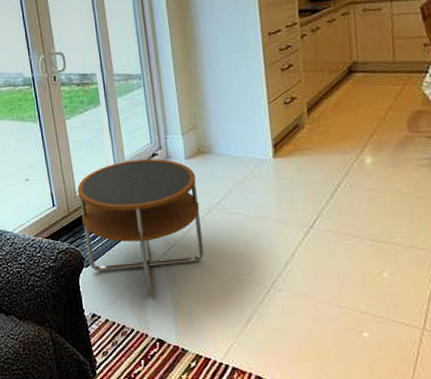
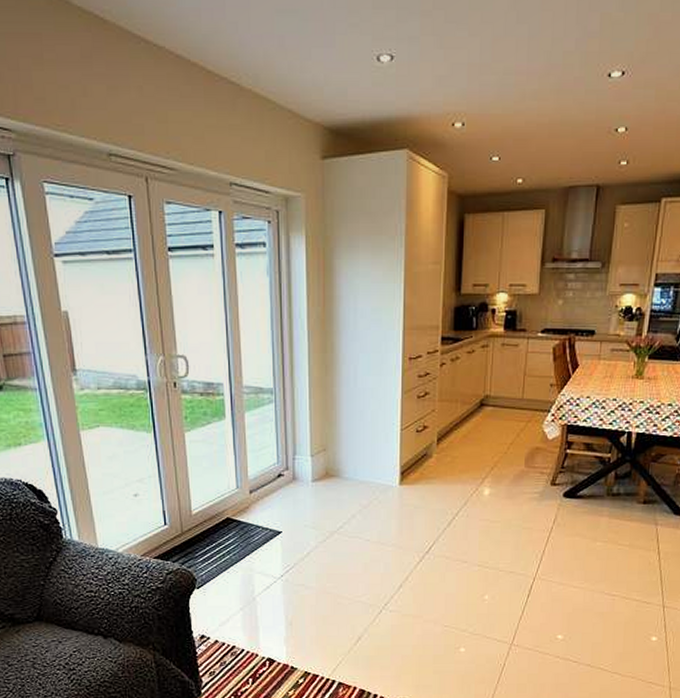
side table: present [77,159,204,297] -> none [193,480,322,618]

